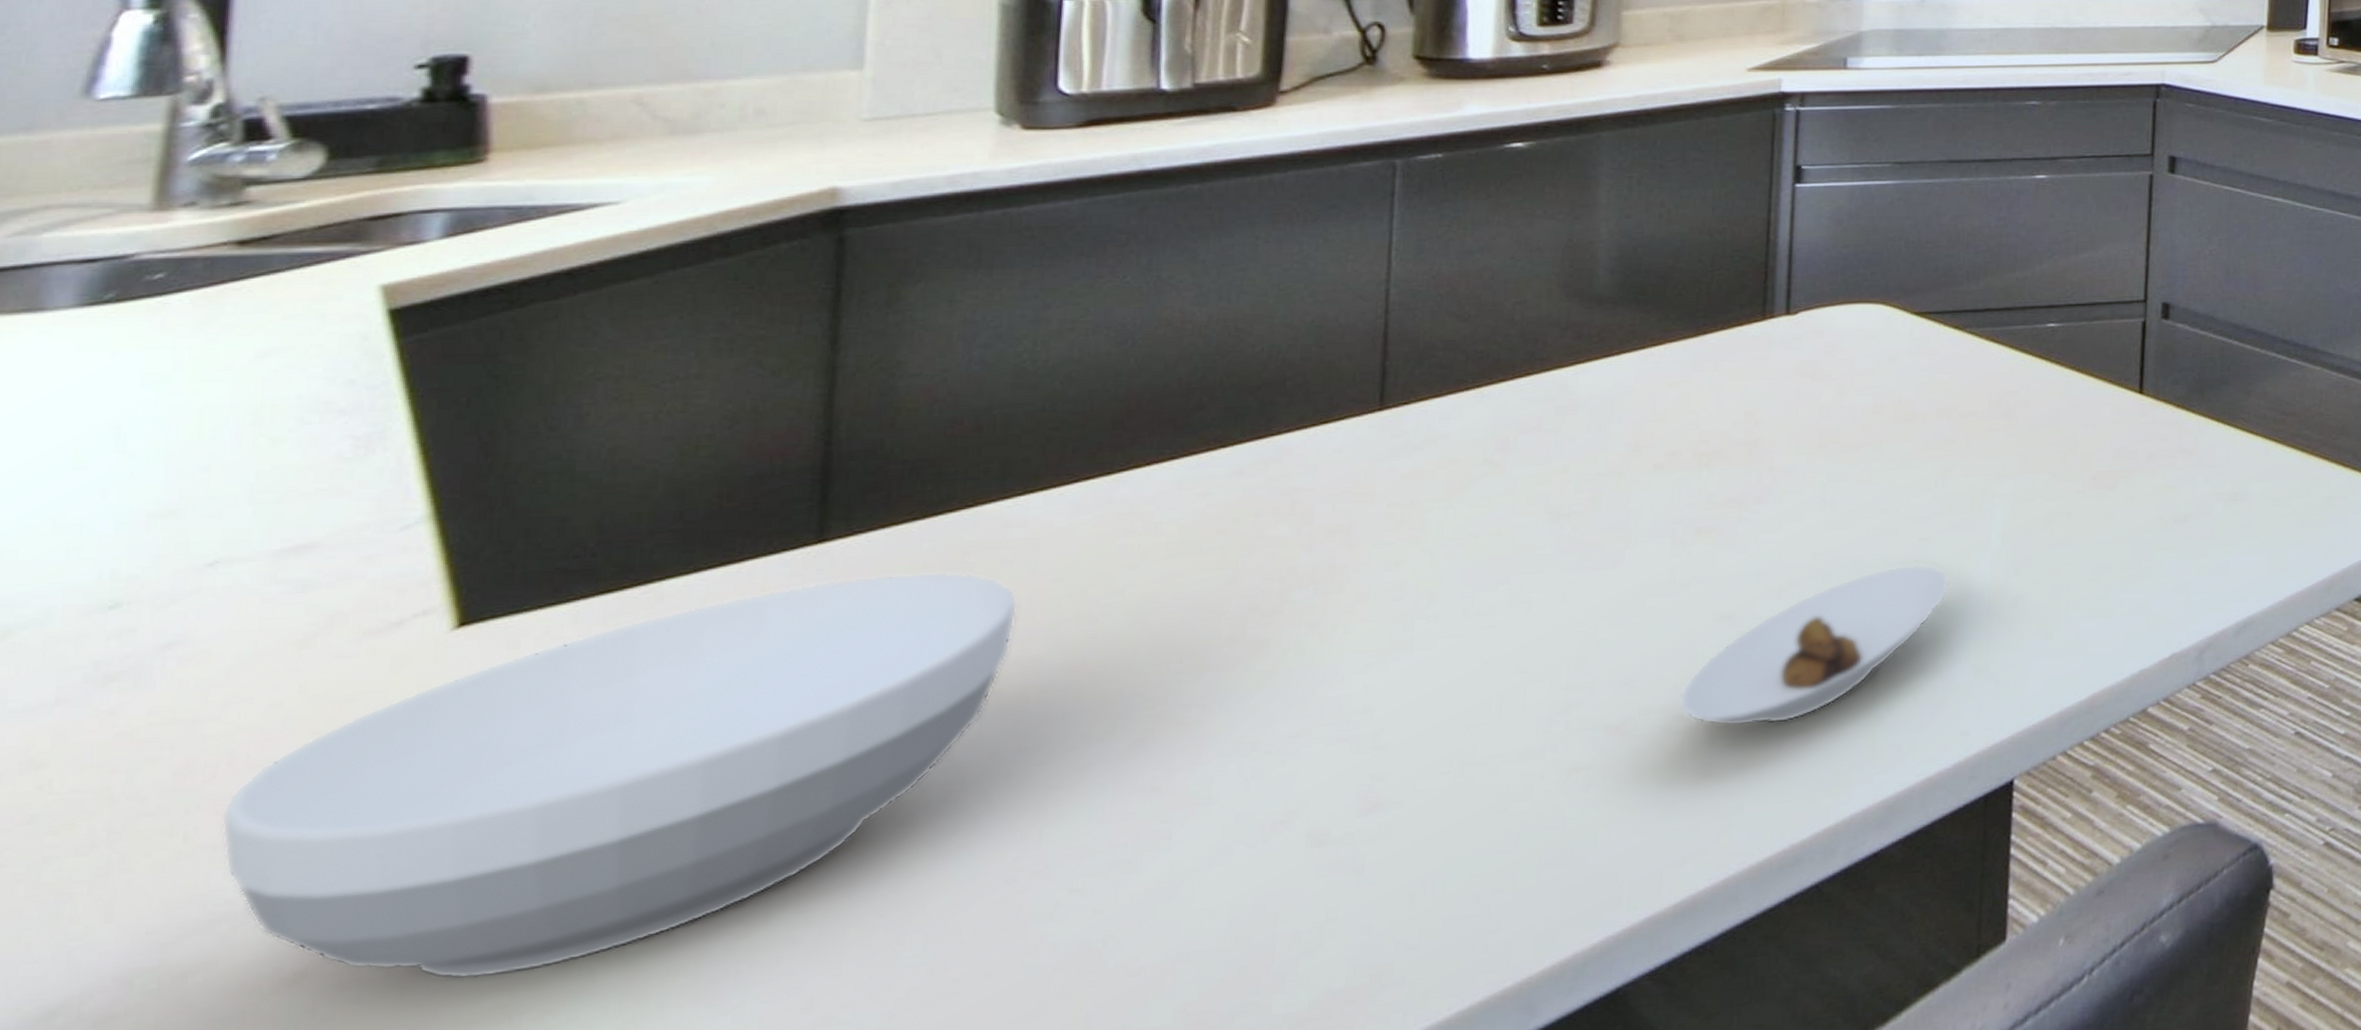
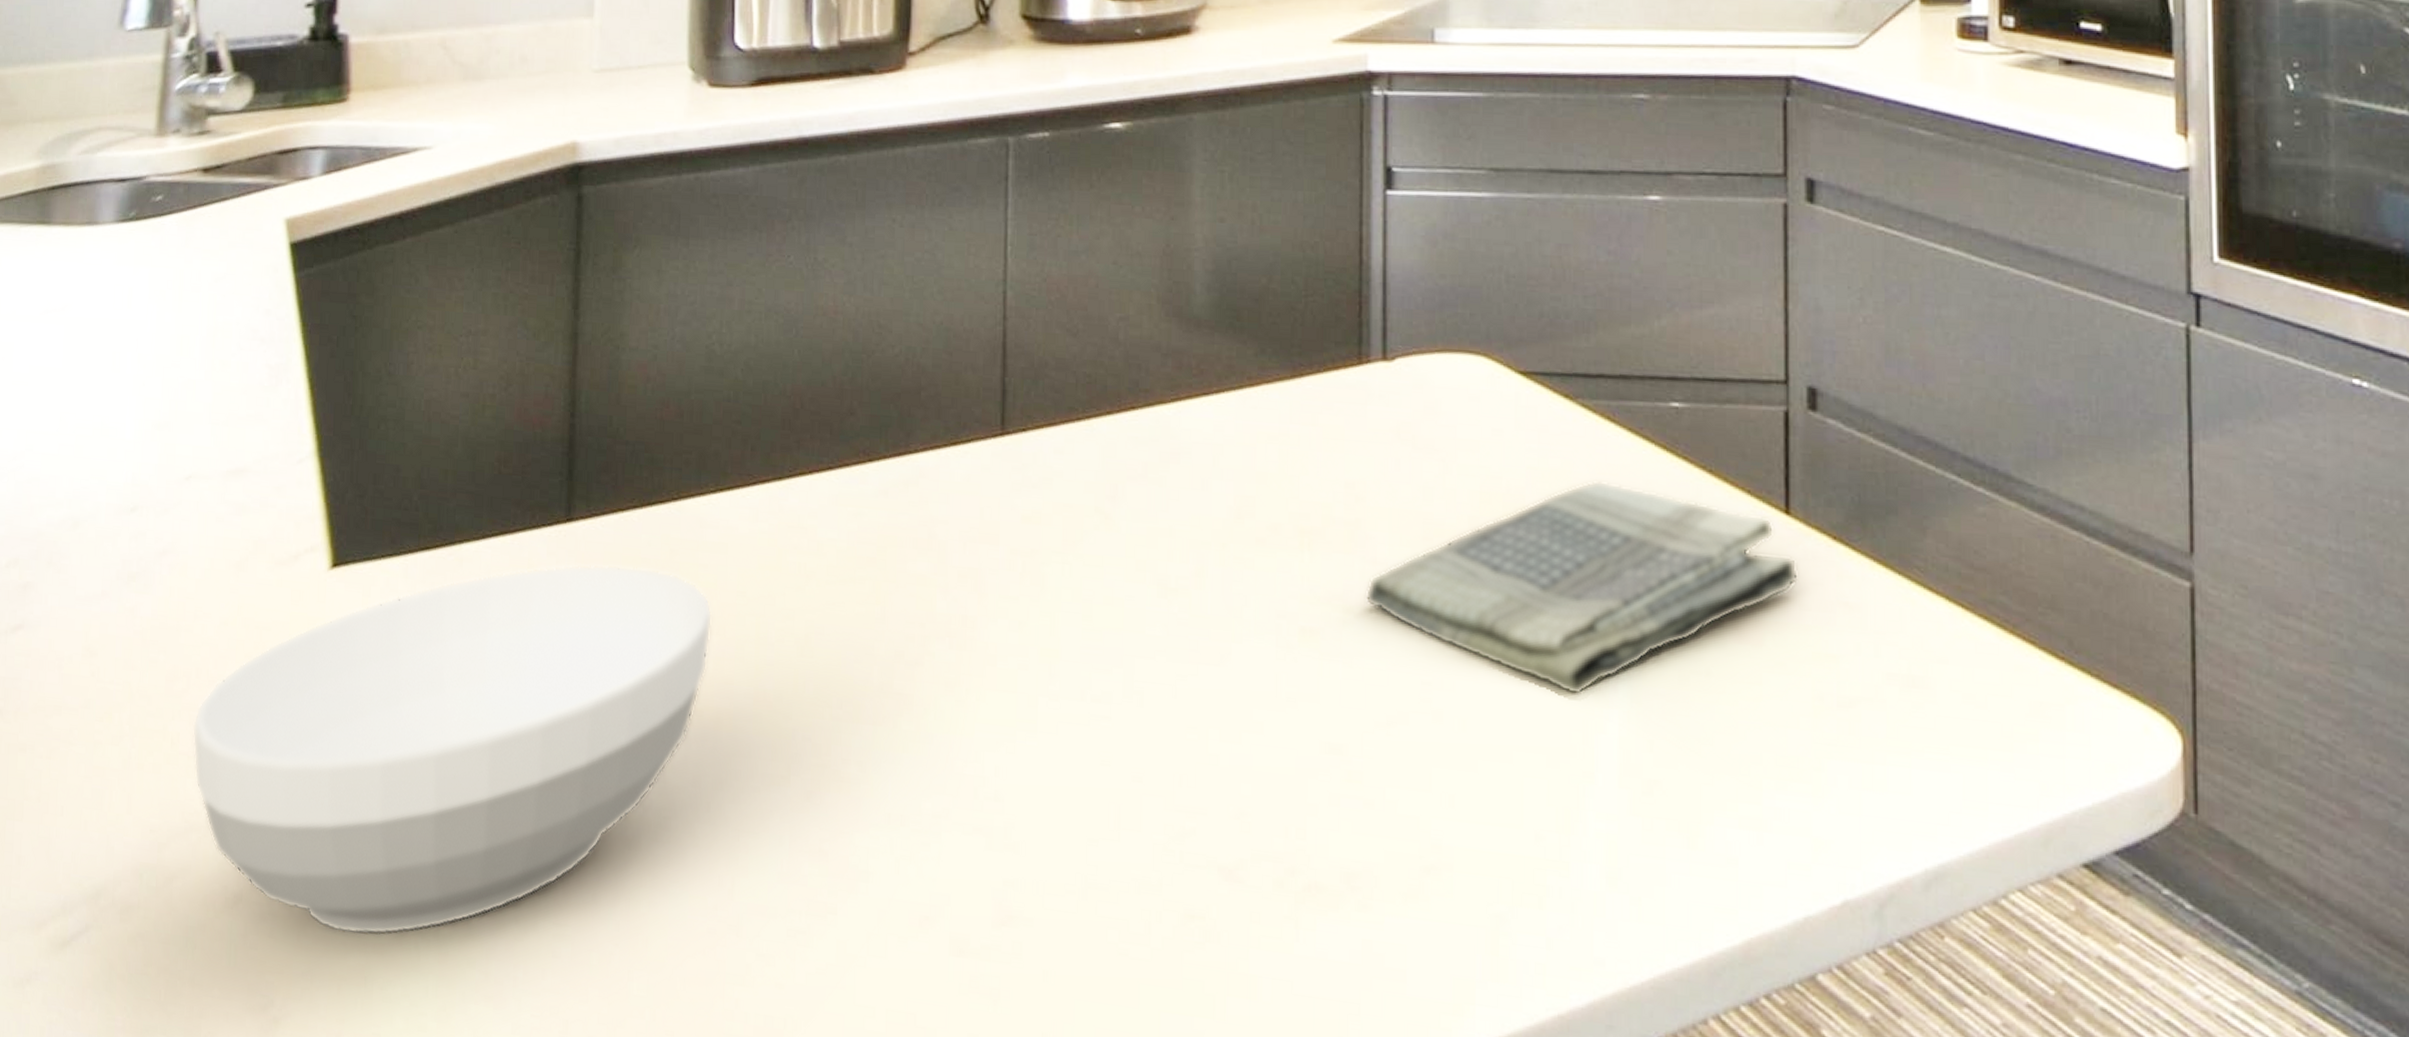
saucer: present [1679,564,1949,727] -> none [1291,713,1572,903]
dish towel: none [1761,386,2148,545] -> present [1365,480,1799,696]

